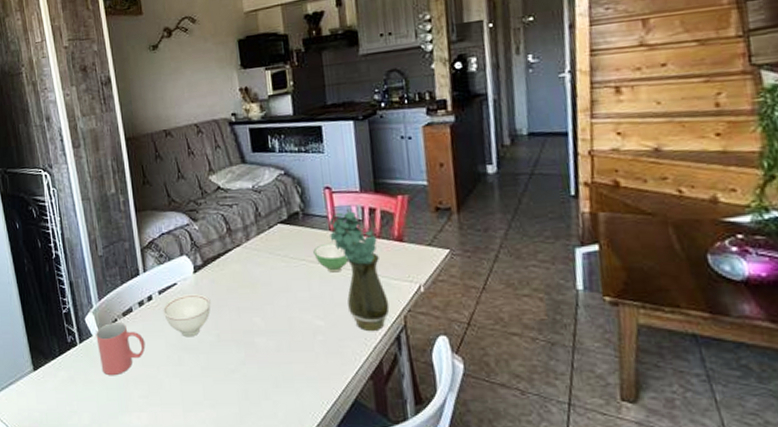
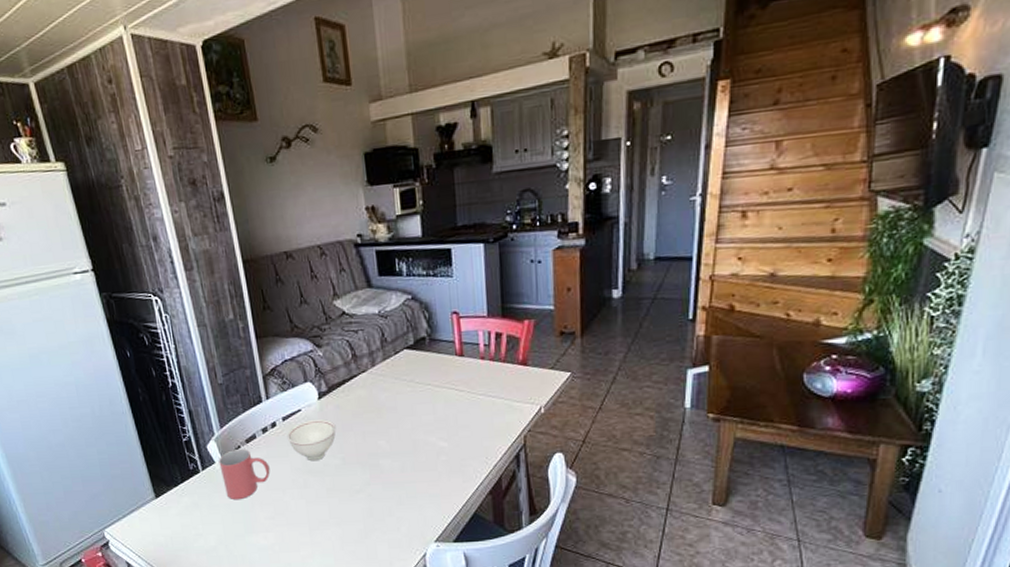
bowl: present [313,242,348,273] -> none [439,367,473,396]
vase: present [328,207,390,332] -> none [455,332,511,451]

